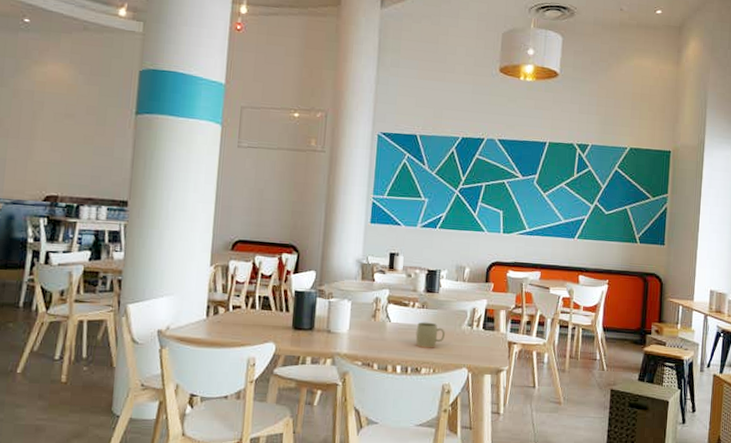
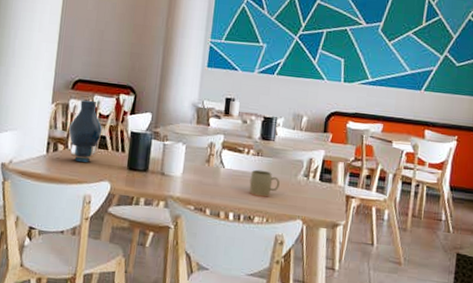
vase: none [230,260,265,325] -> present [69,100,103,163]

